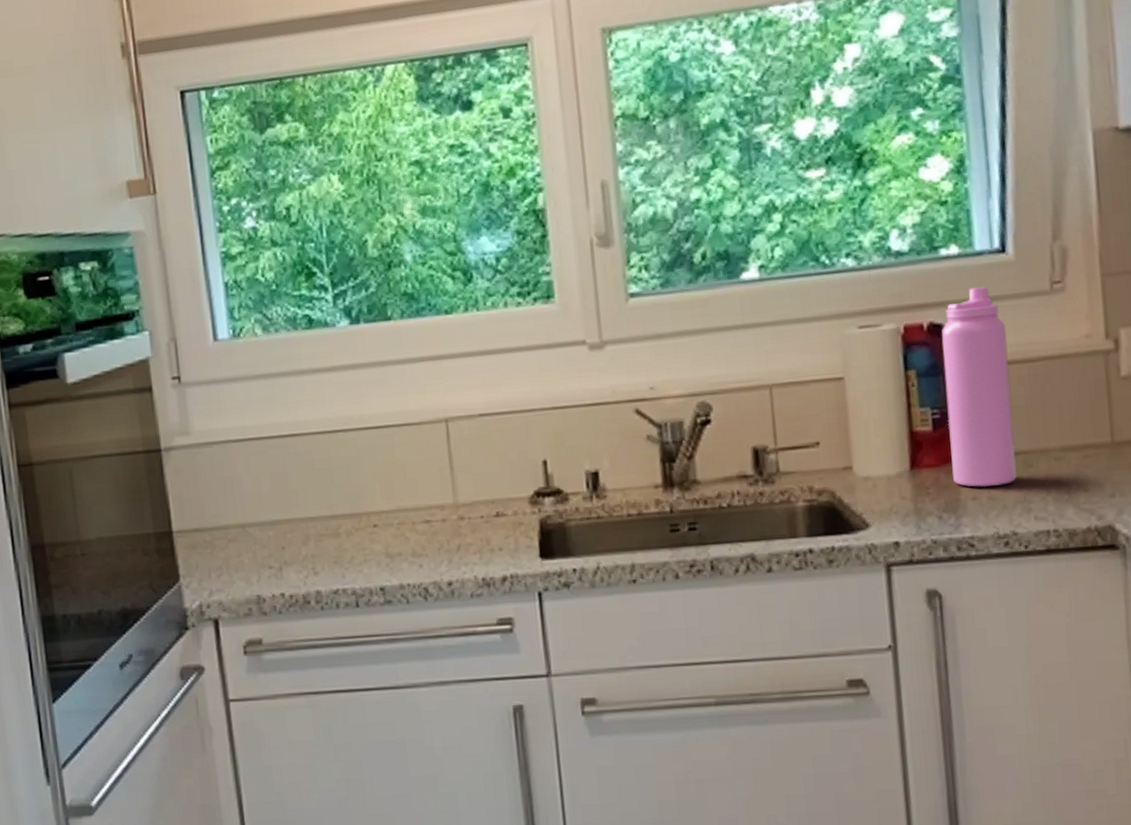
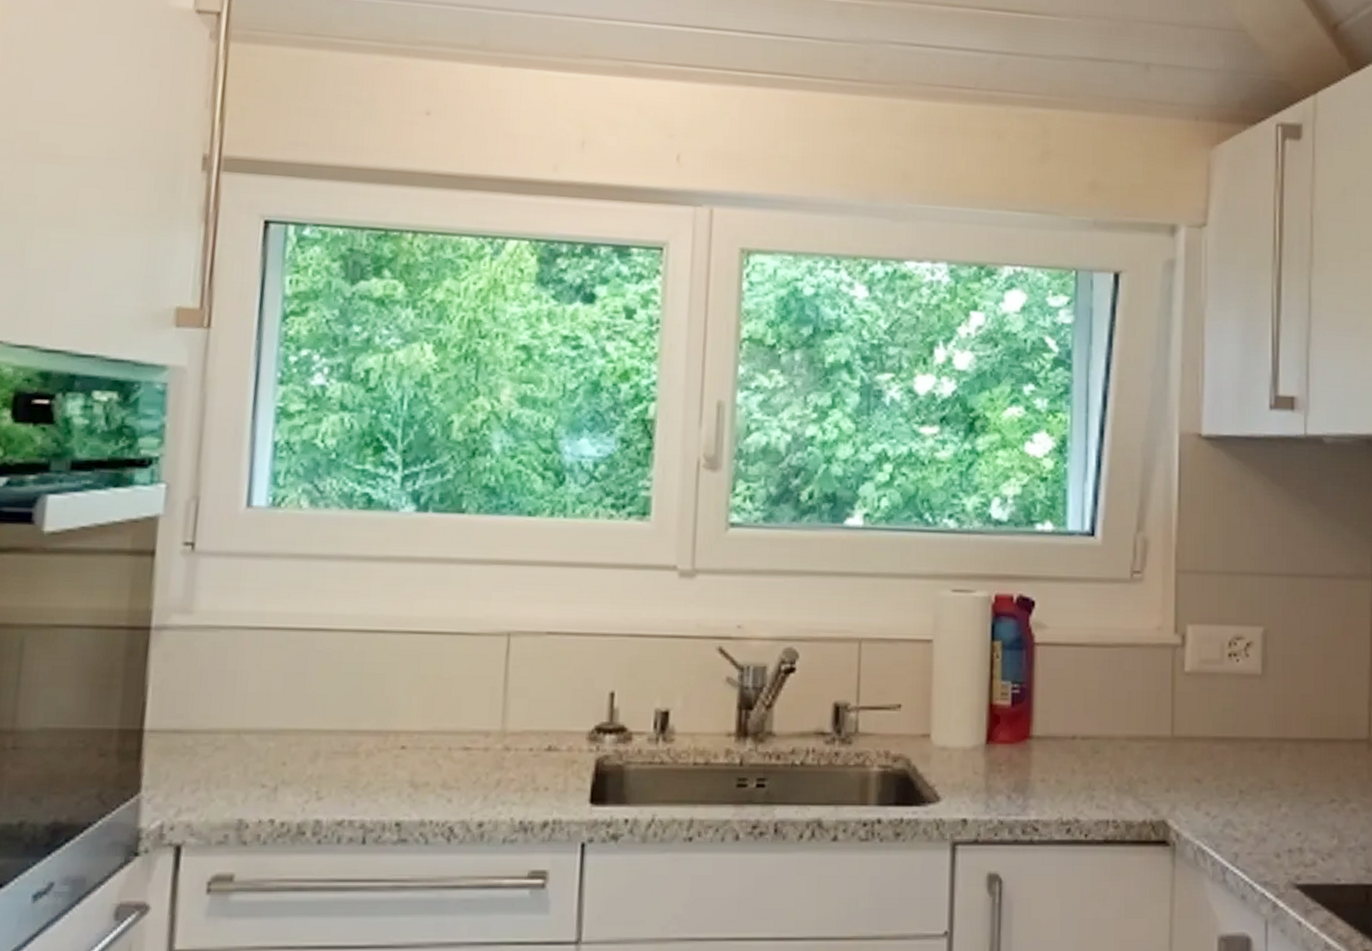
water bottle: present [942,286,1017,488] -> none [1025,566,1088,770]

